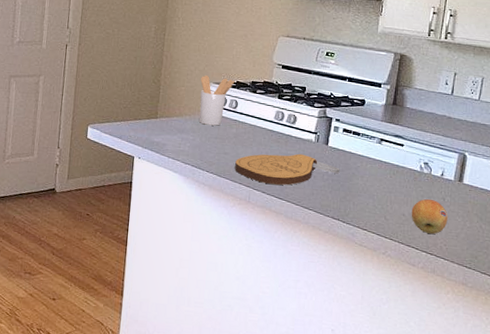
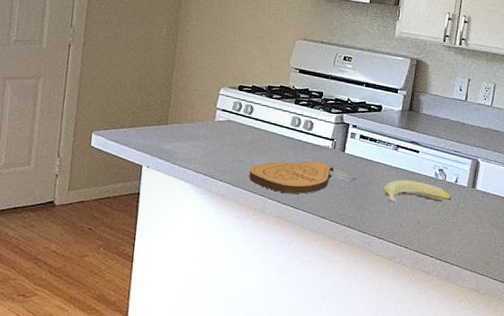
utensil holder: present [199,75,235,126] -> none [213,79,251,132]
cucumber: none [367,172,438,196] -> present [383,180,452,204]
fruit: present [411,198,448,235] -> none [426,205,462,242]

